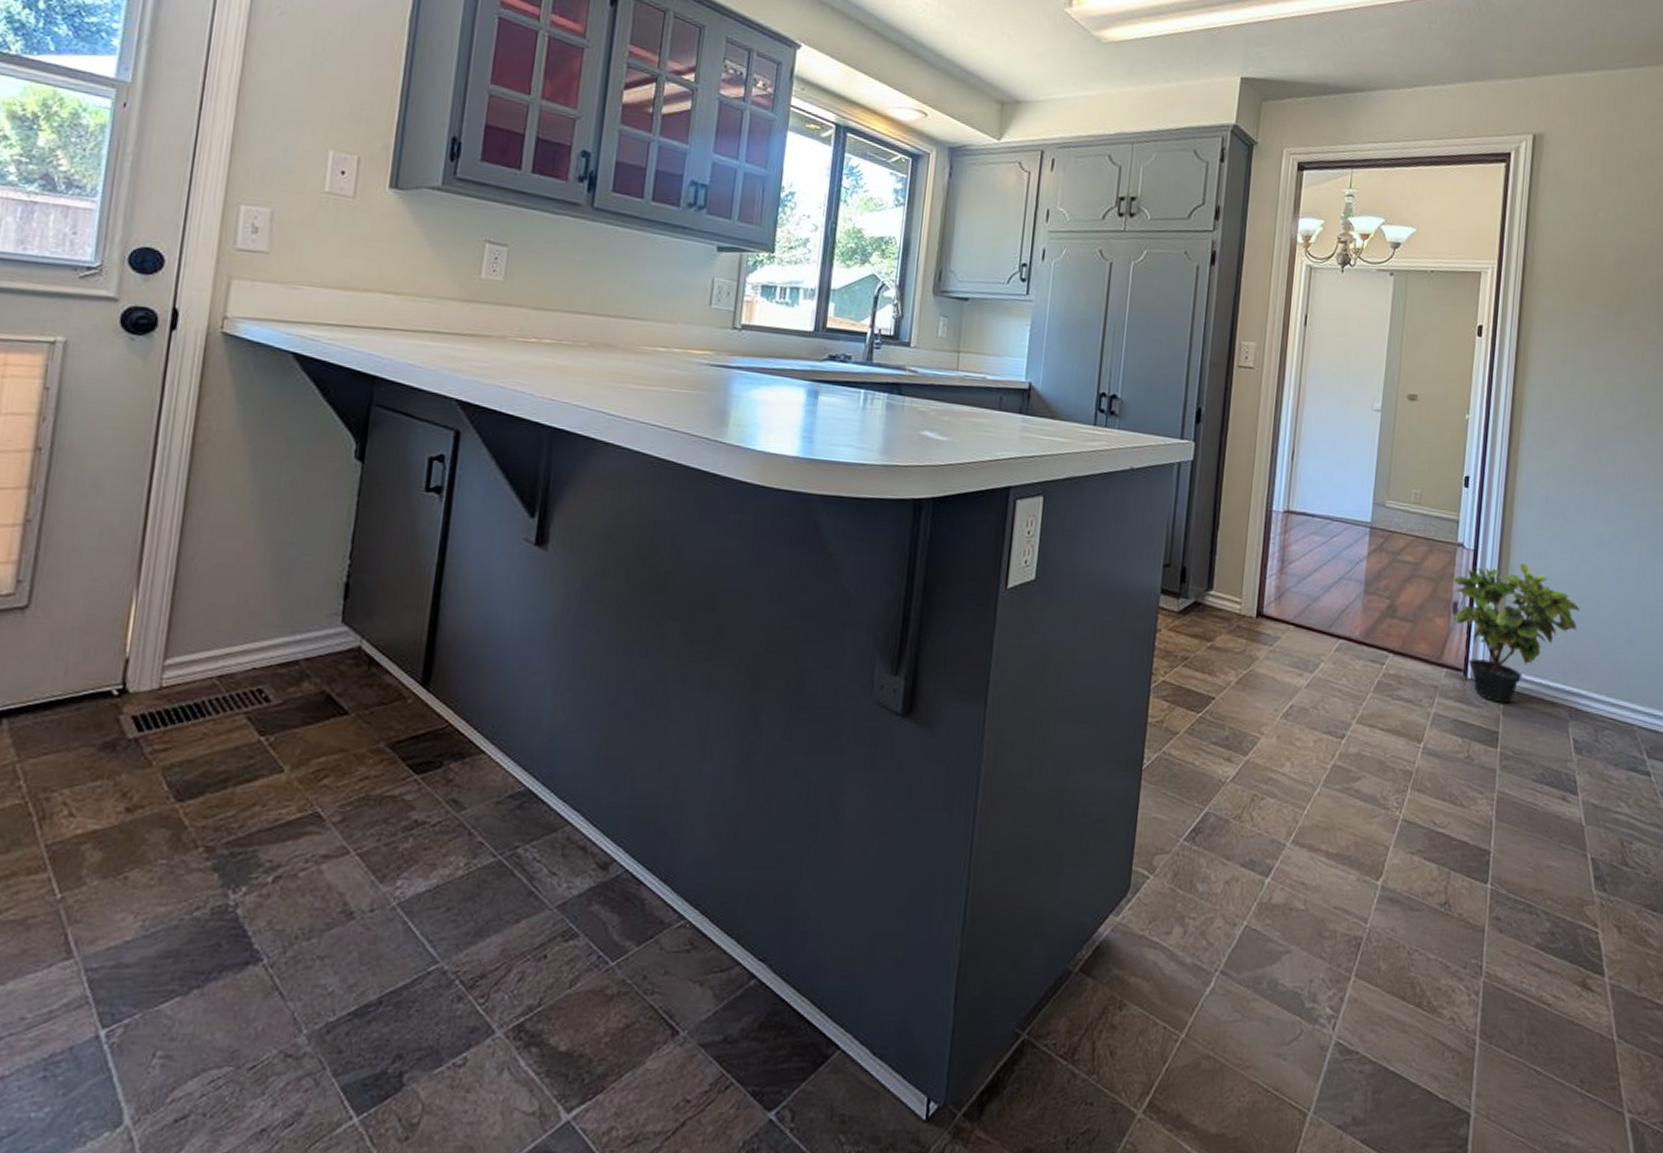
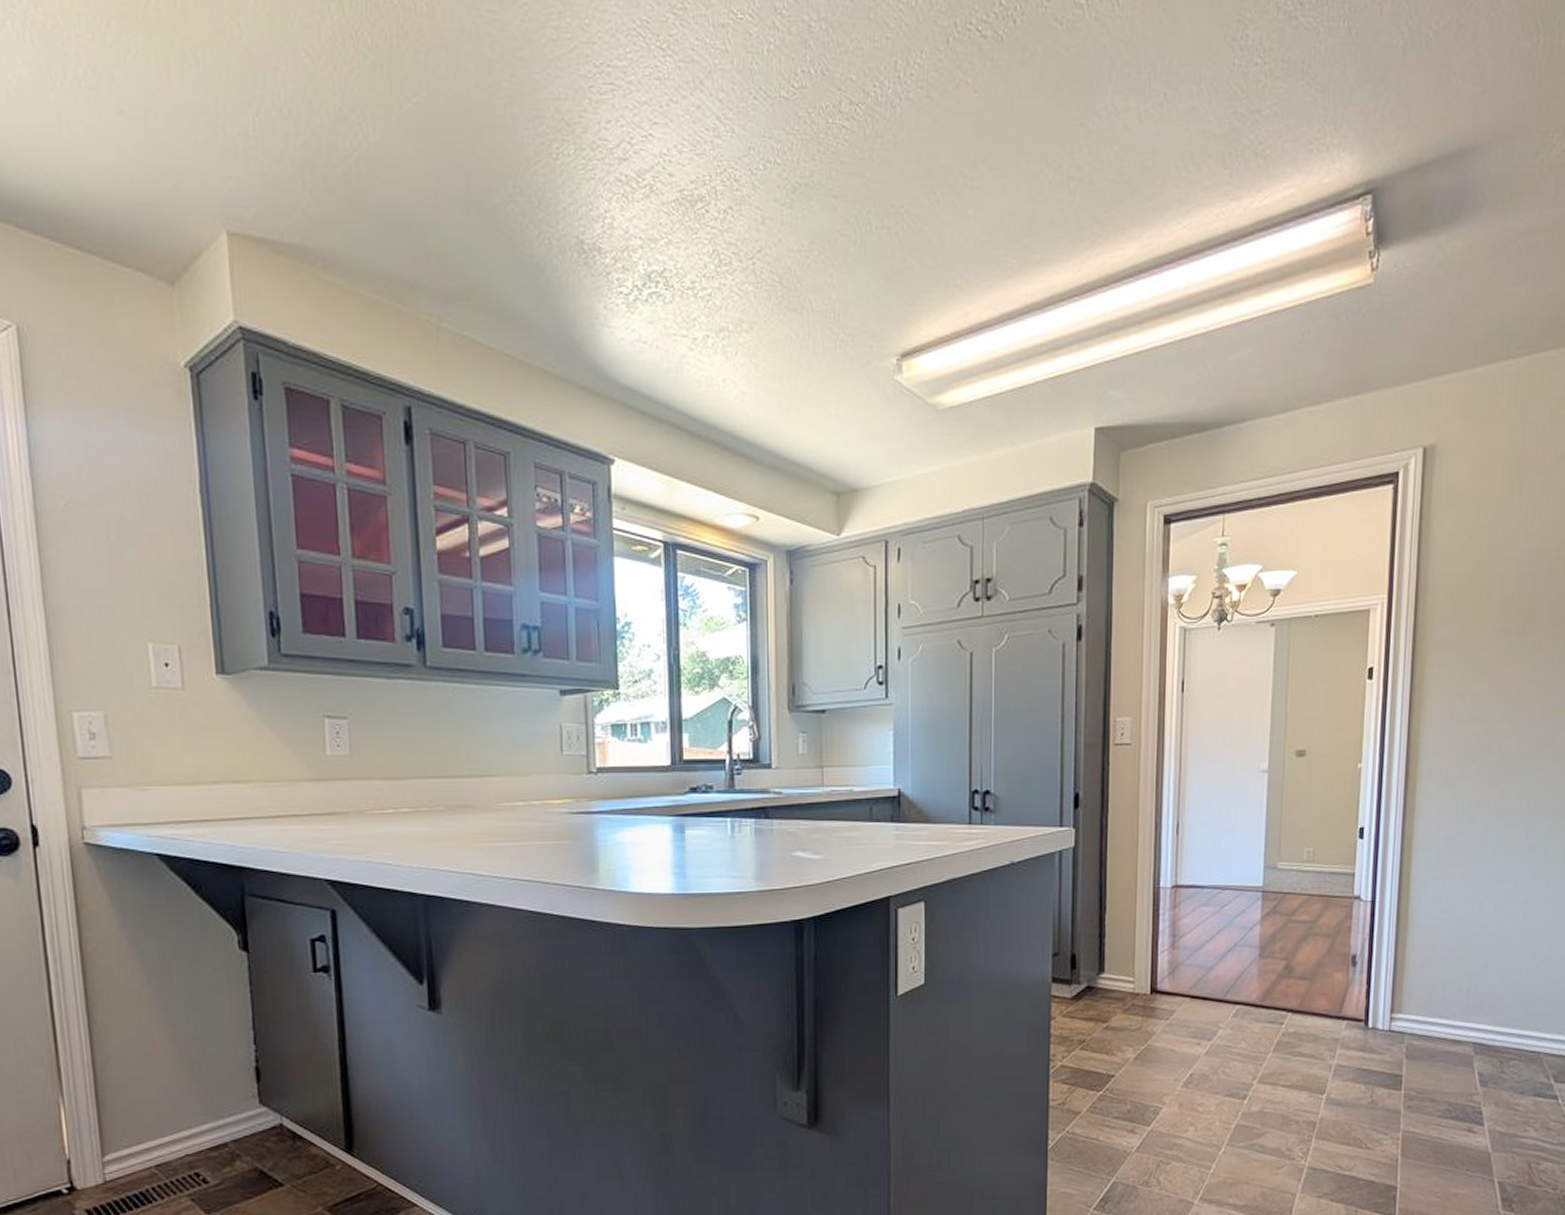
potted plant: present [1450,562,1581,704] -> none [1347,907,1484,1047]

